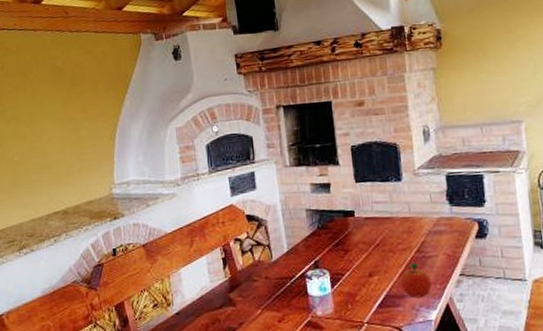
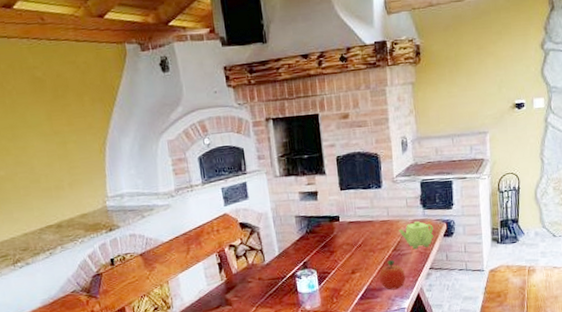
teapot: none [422,220,464,252] -> present [399,221,434,250]

